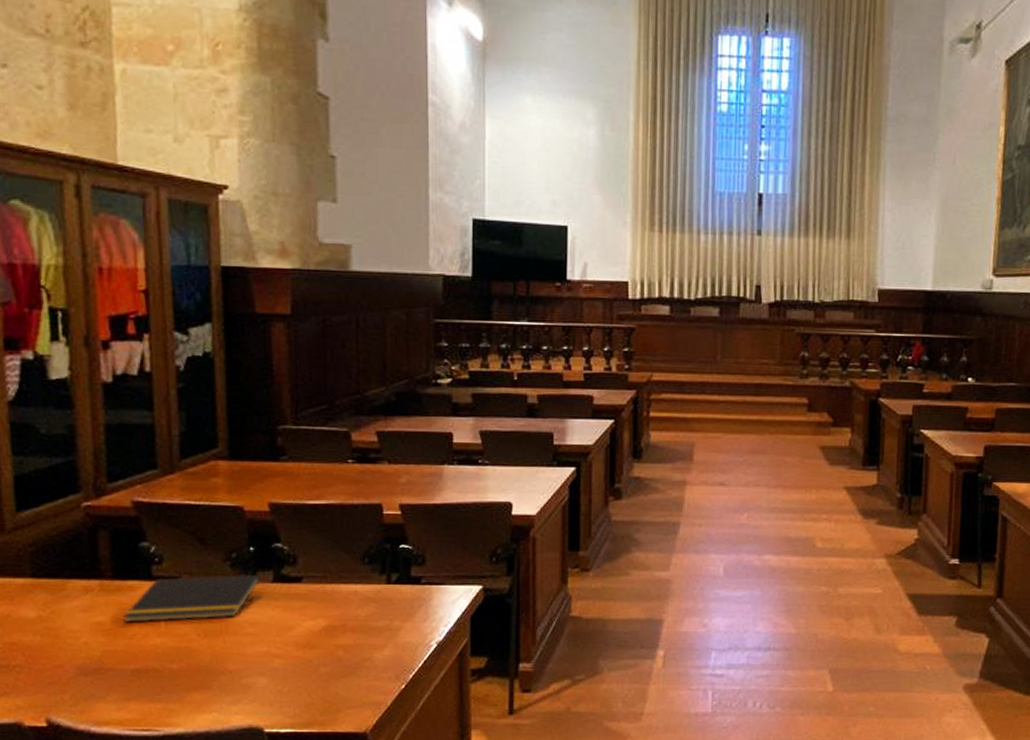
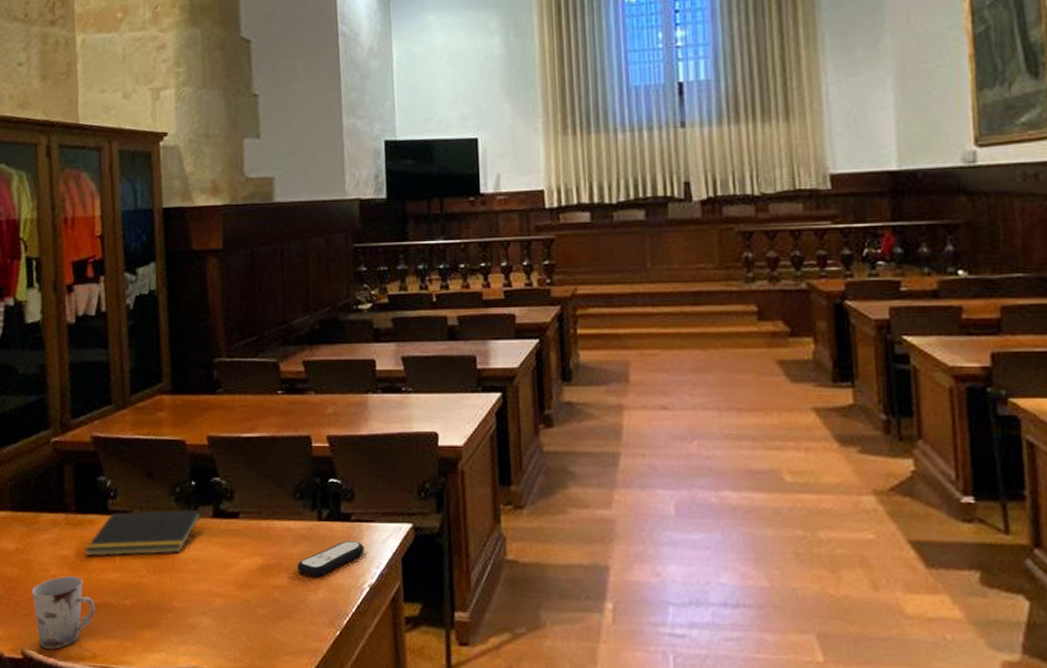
cup: none [58,643,136,716] -> present [31,576,95,649]
remote control: none [363,602,434,637] -> present [297,541,365,578]

